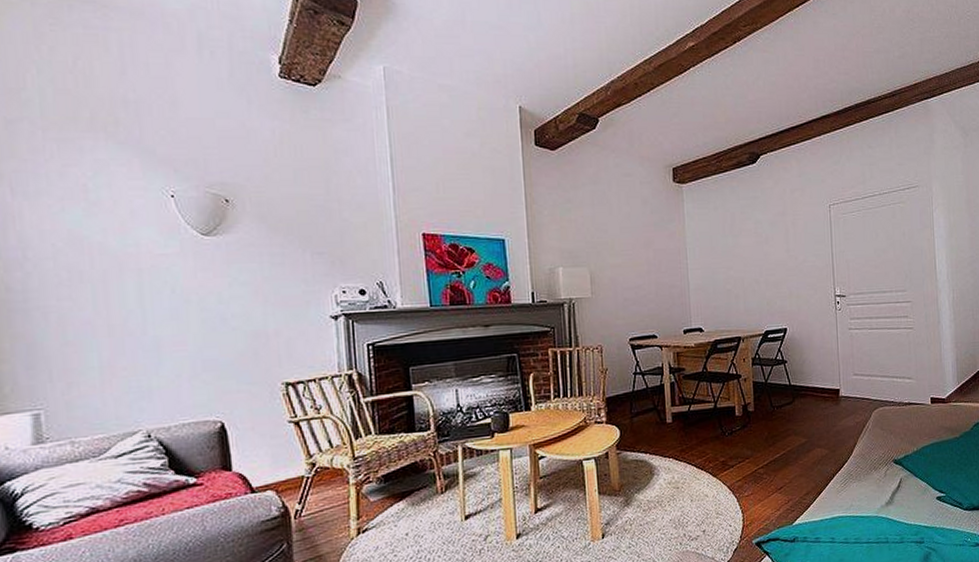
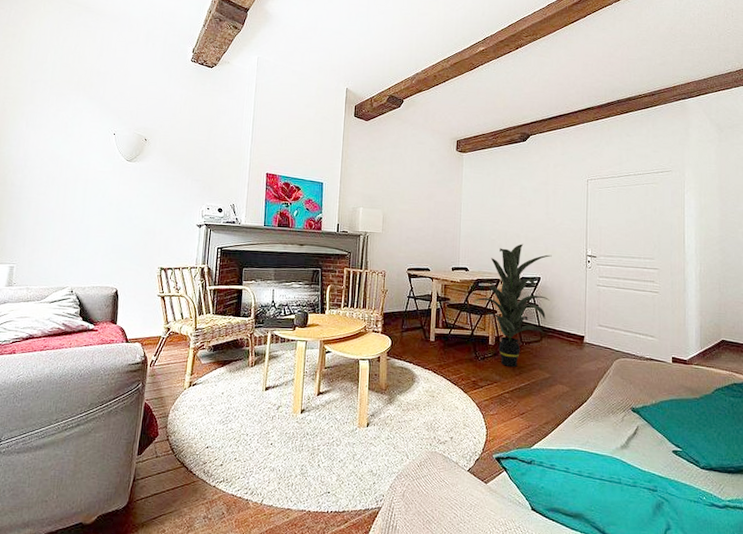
indoor plant: none [712,290,799,438] -> present [472,244,552,368]

